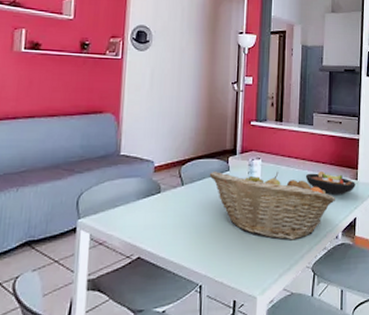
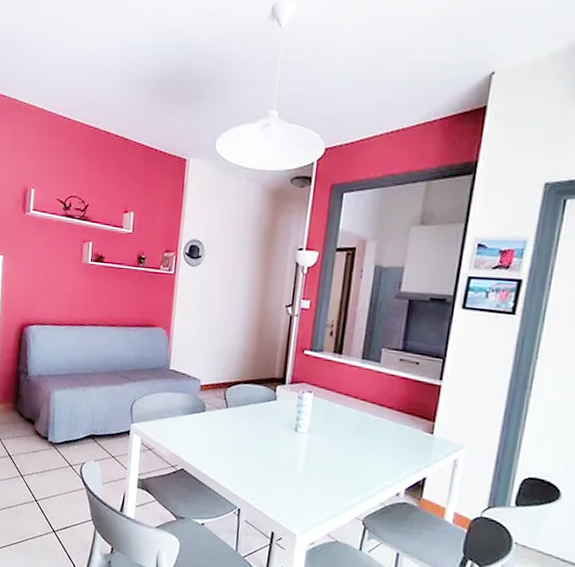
fruit basket: present [209,172,335,240] -> none [254,398,401,487]
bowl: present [305,171,355,195] -> none [364,416,430,448]

